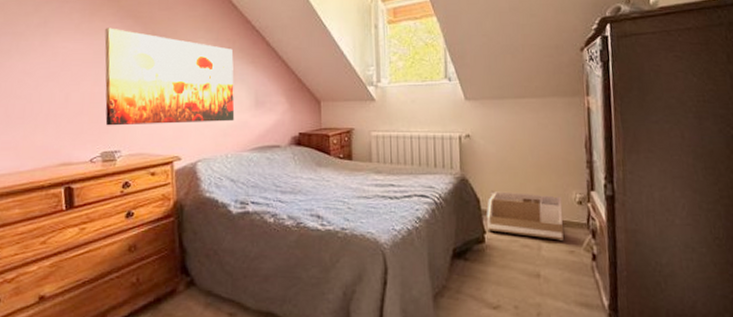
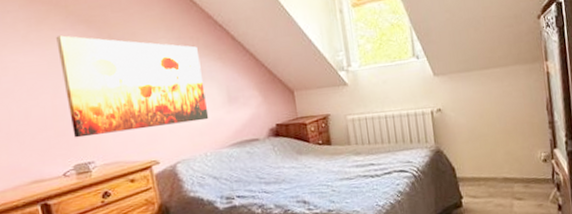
storage bin: present [486,190,564,240] -> none [462,157,532,197]

